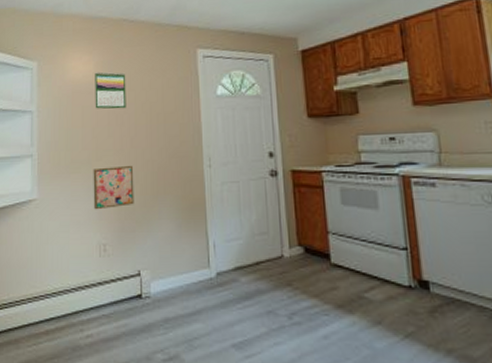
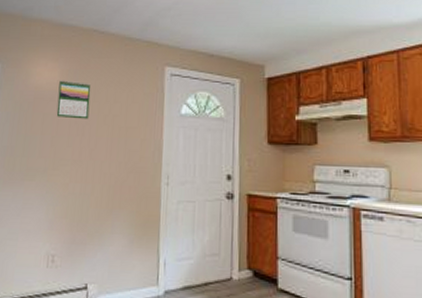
wall art: present [93,165,134,210] -> none [45,176,90,220]

